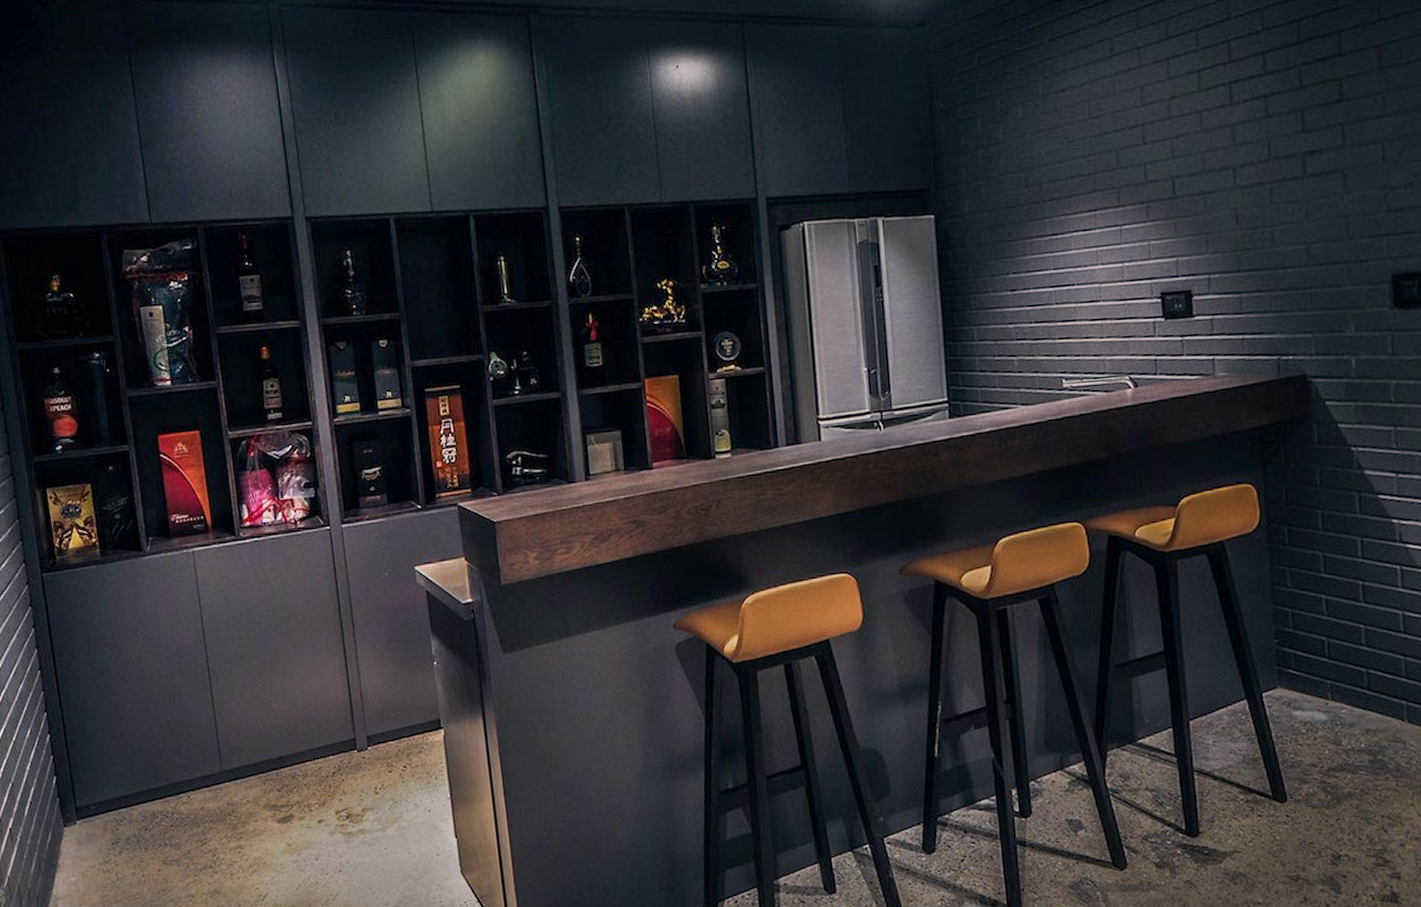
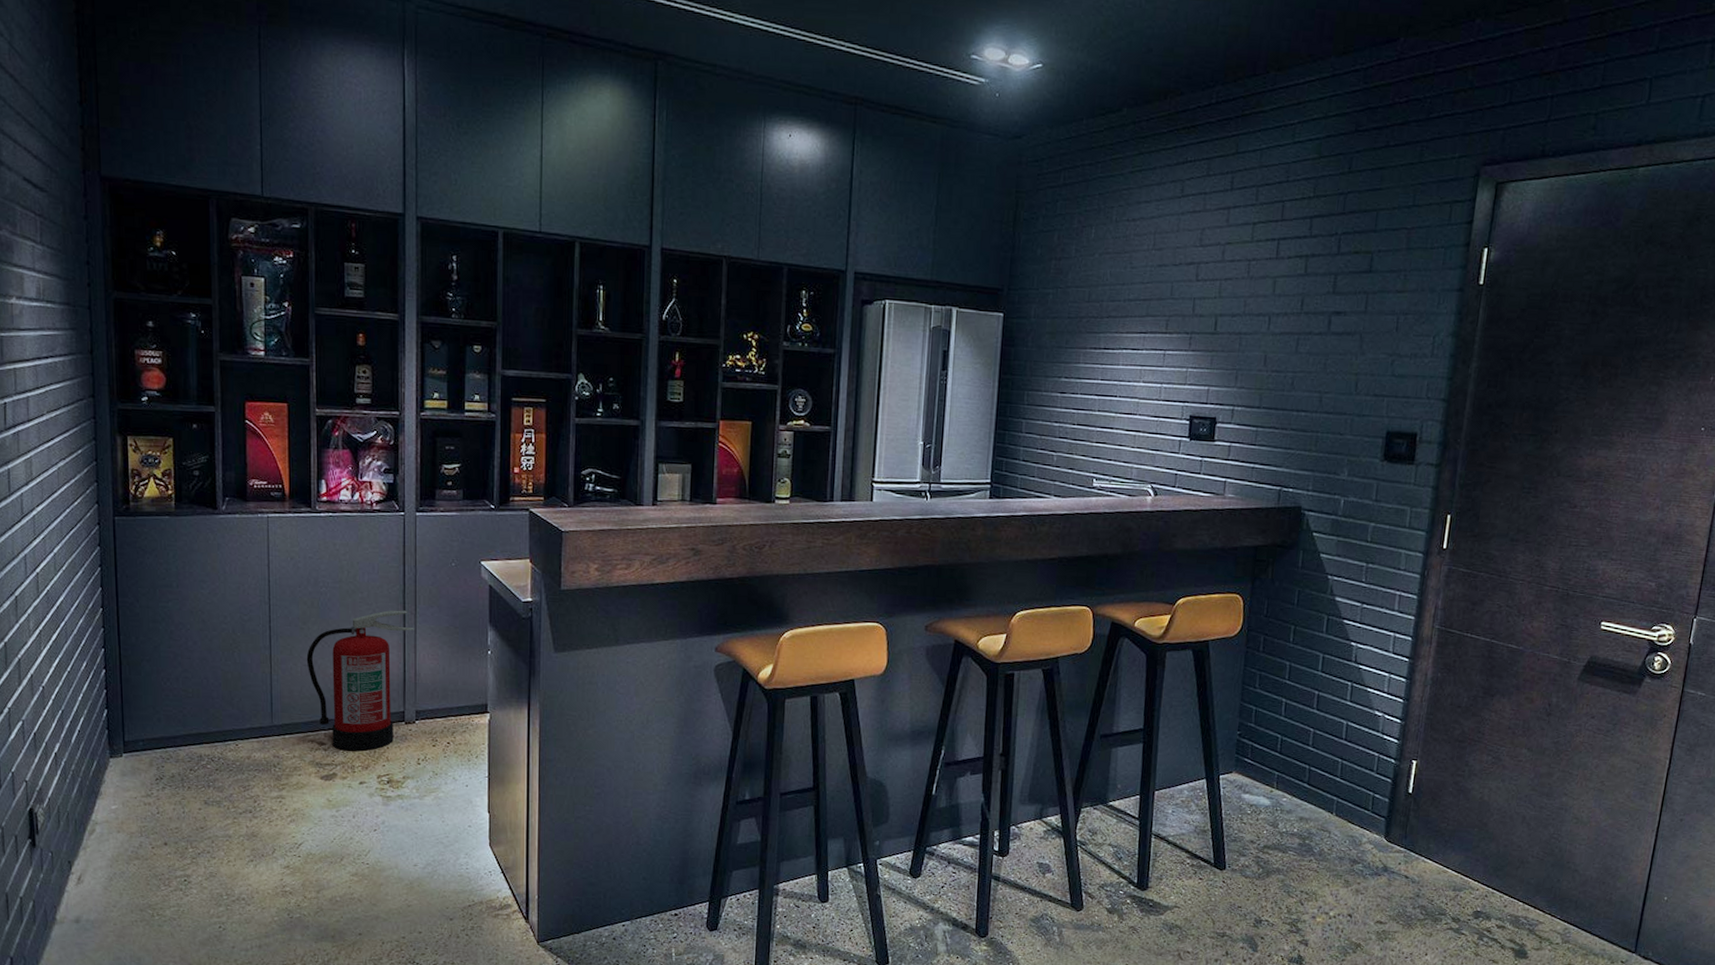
fire extinguisher: none [248,630,356,788] -> present [306,610,415,751]

